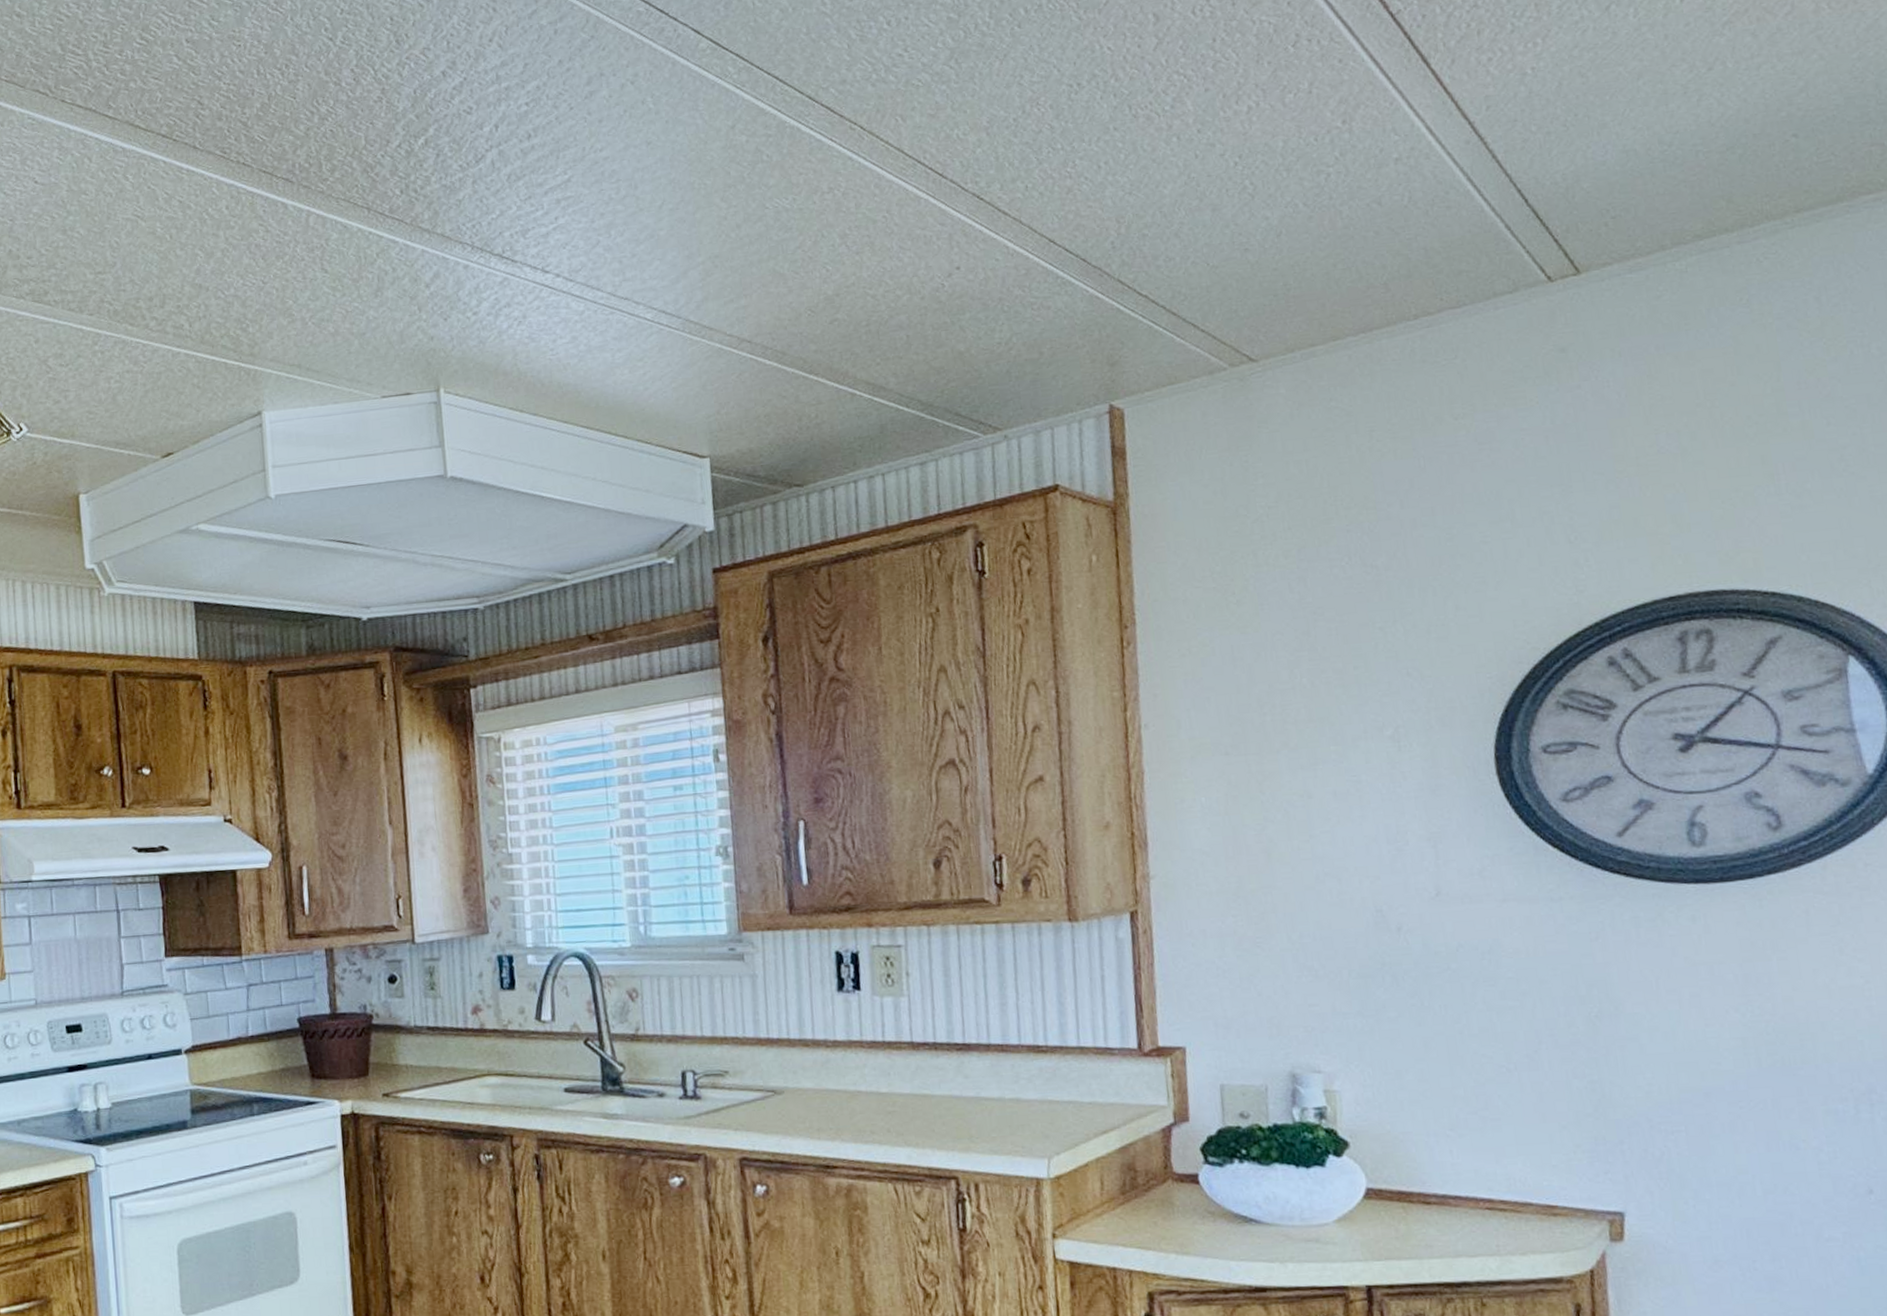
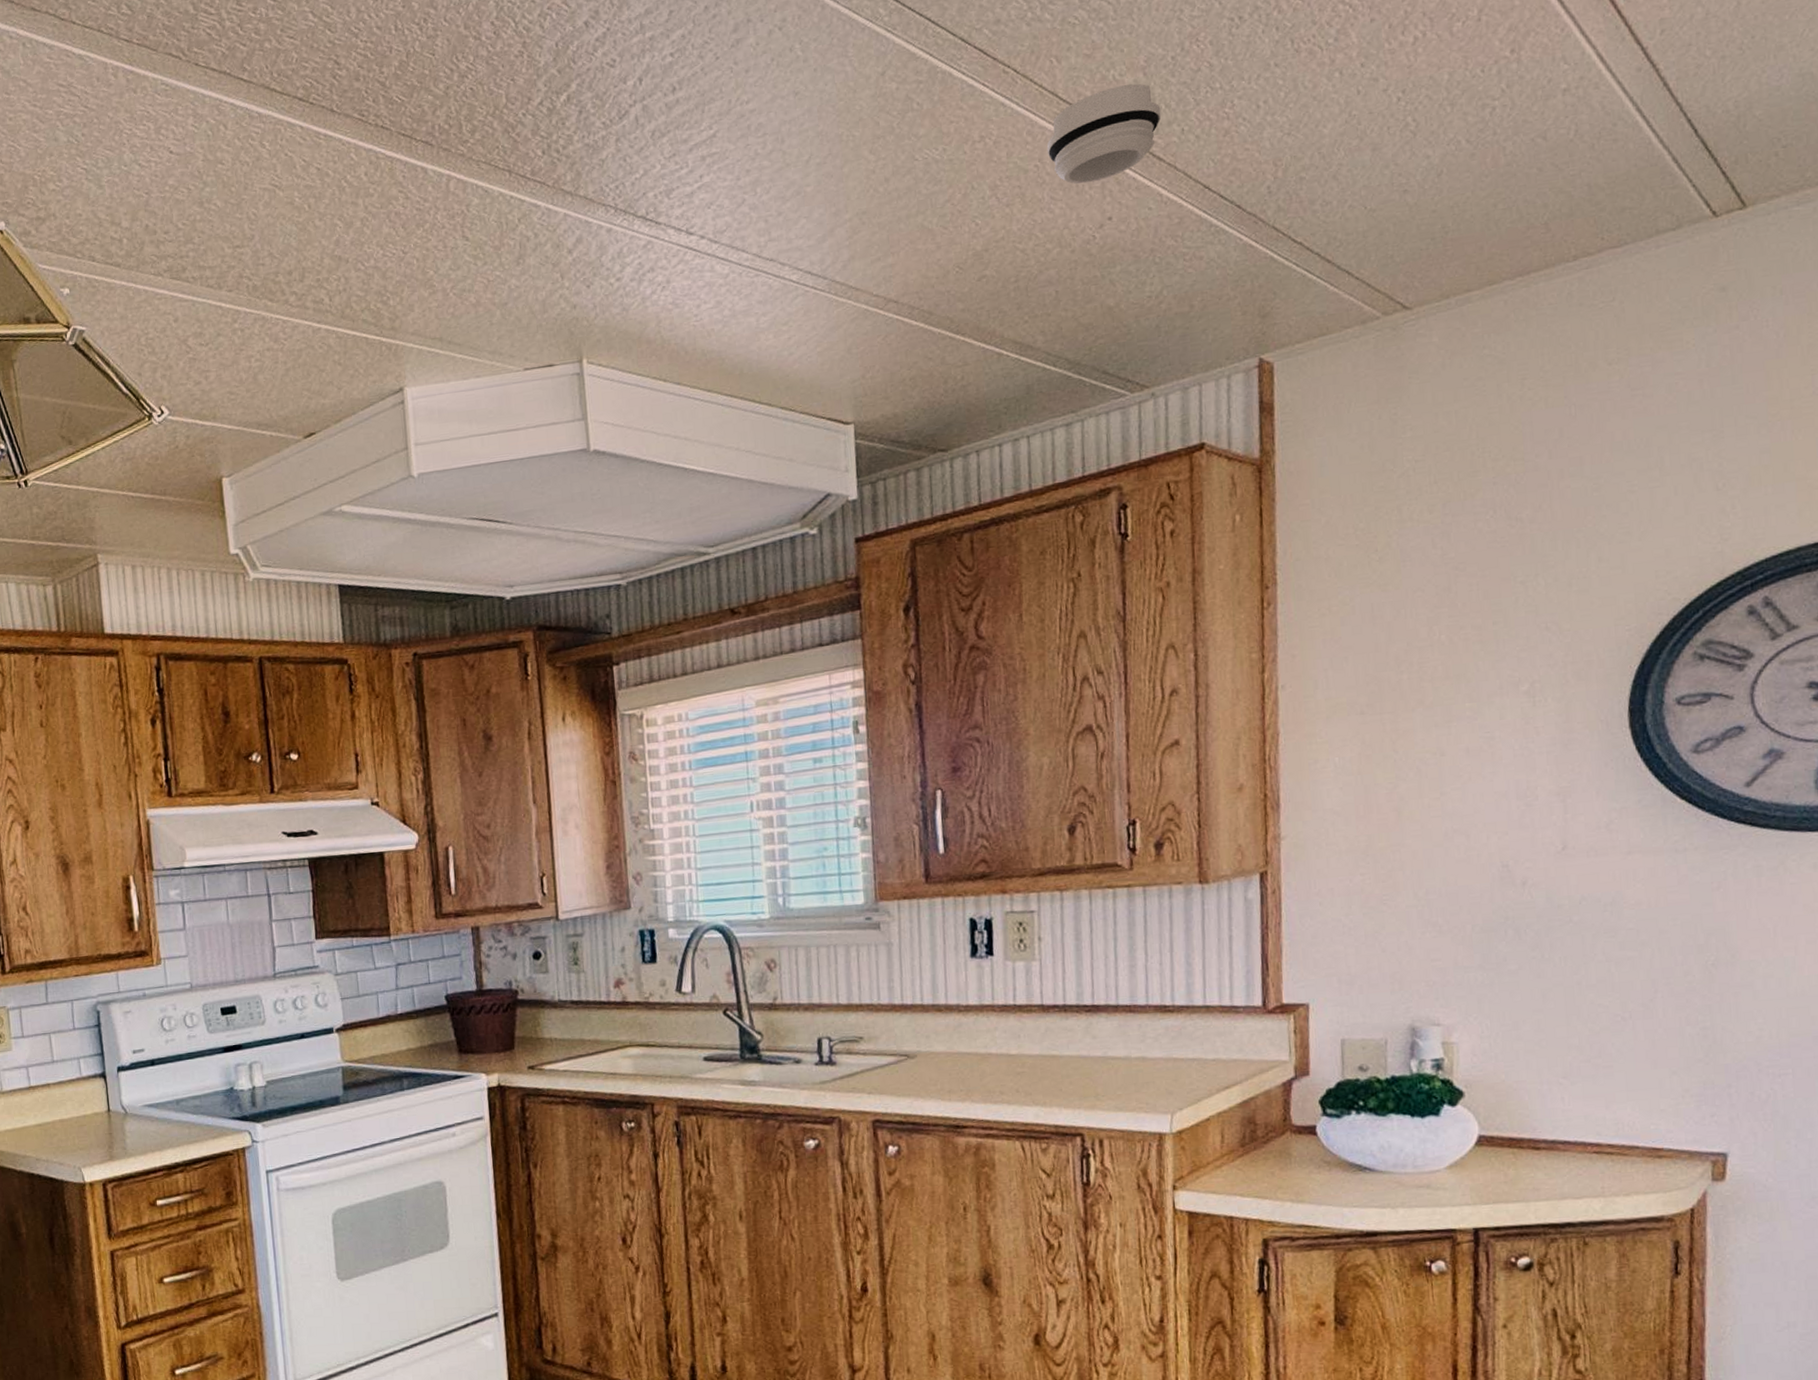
smoke detector: none [894,142,1006,235] -> present [1046,83,1162,184]

